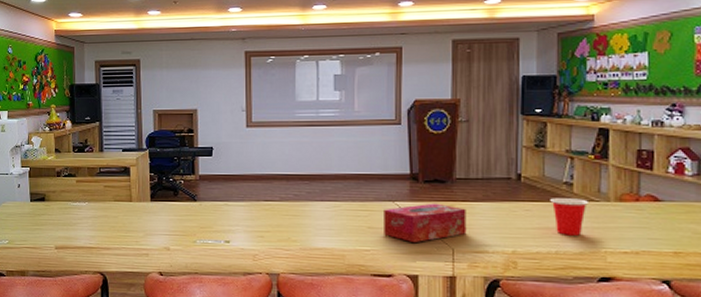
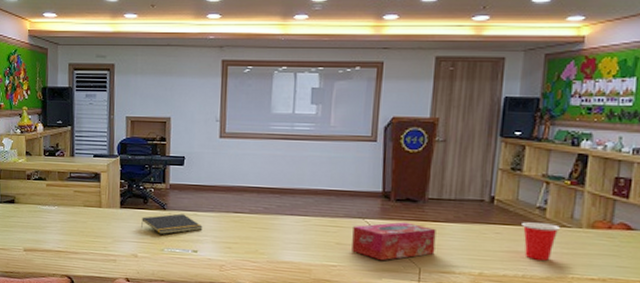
notepad: none [172,204,234,226] -> present [141,213,203,234]

